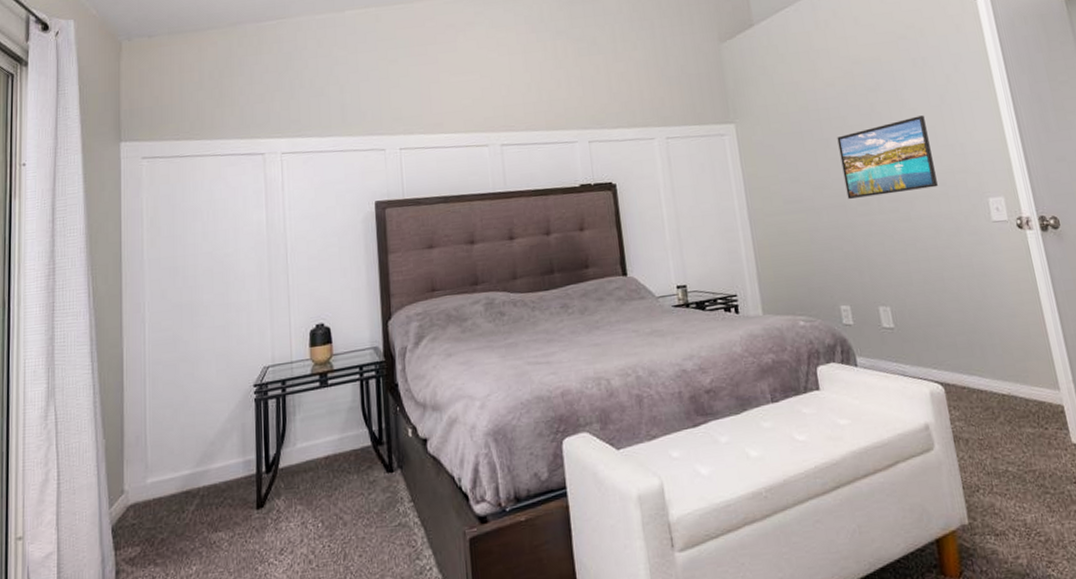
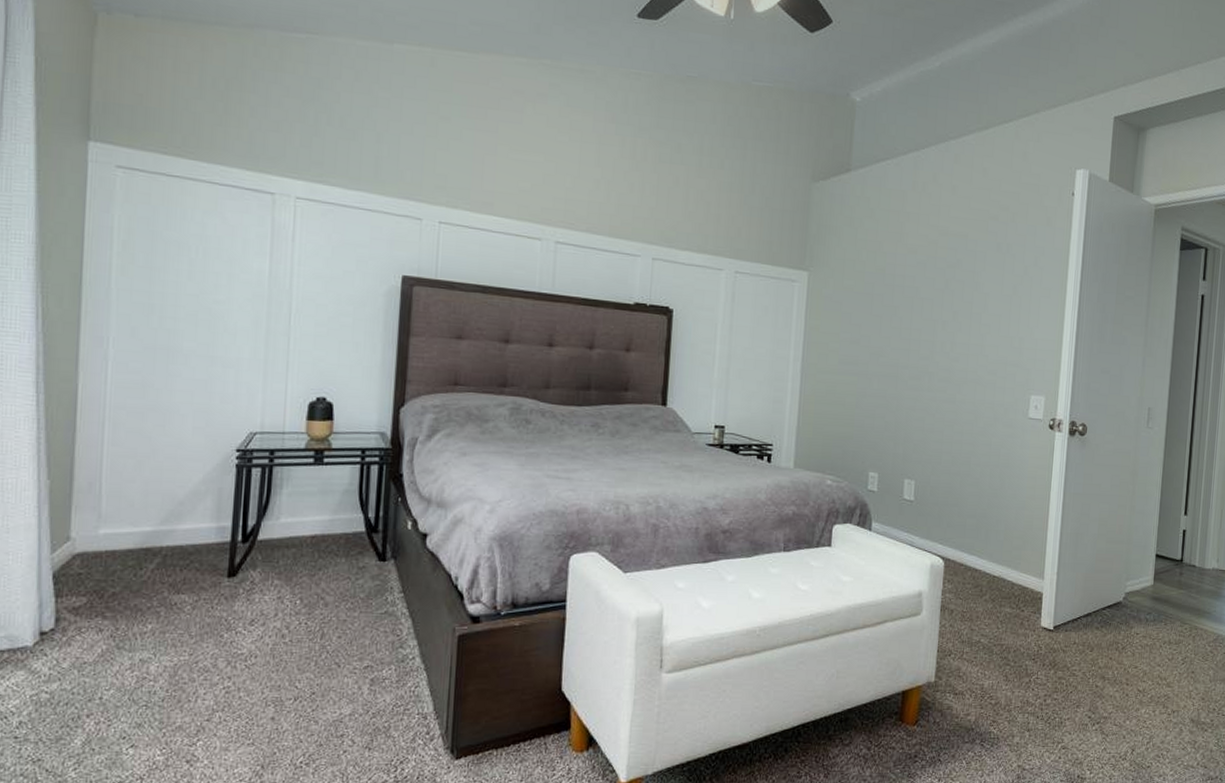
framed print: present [837,115,938,199] -> none [901,302,994,376]

